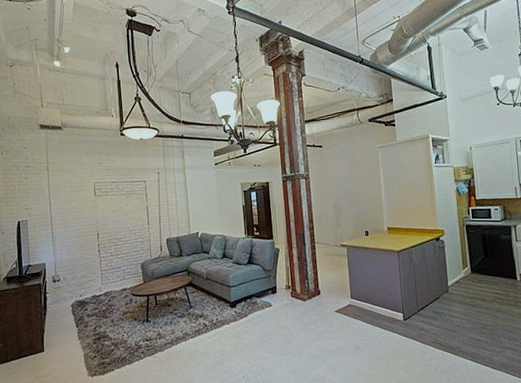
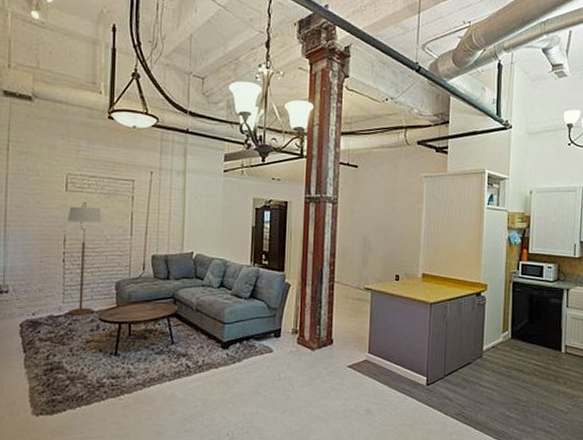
floor lamp: none [98,203,127,294] -> present [67,202,102,315]

